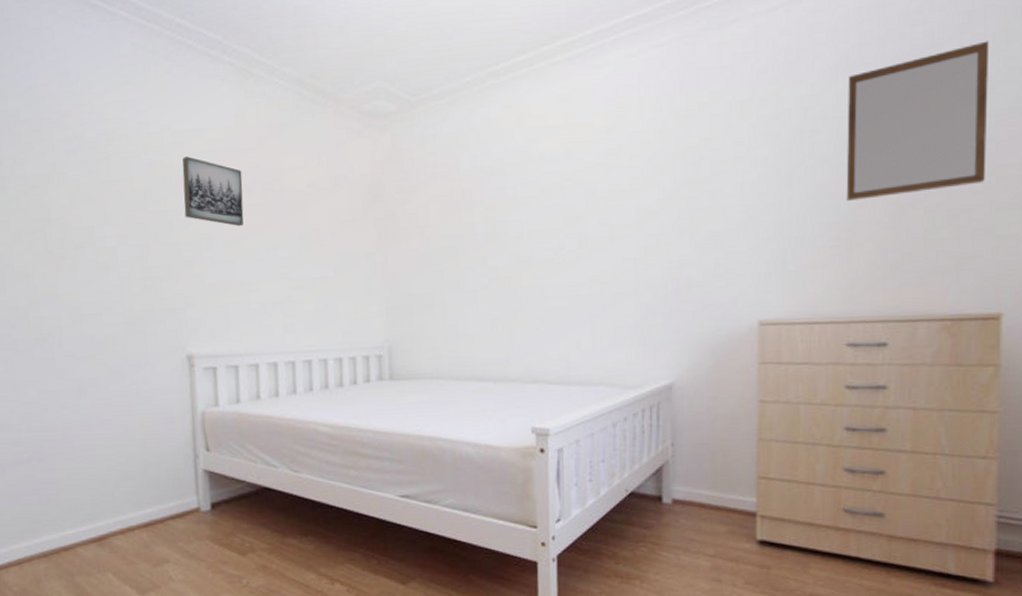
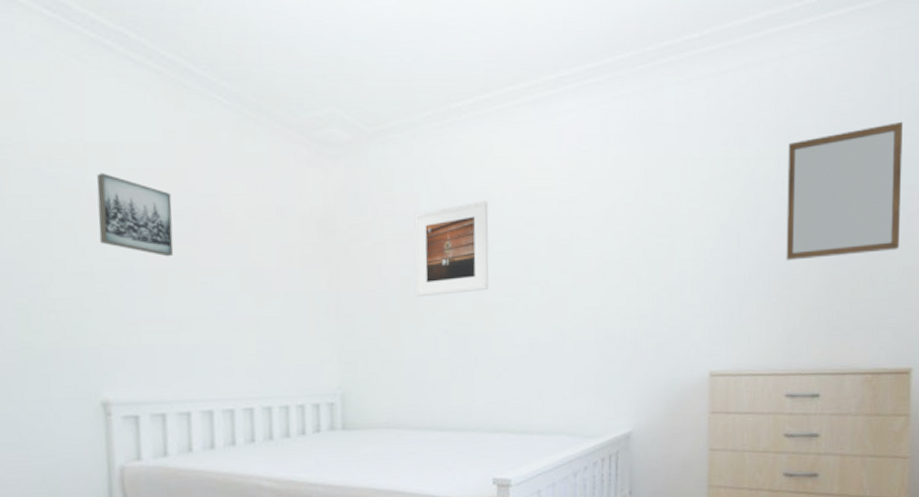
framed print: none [454,158,527,254] -> present [414,200,489,297]

